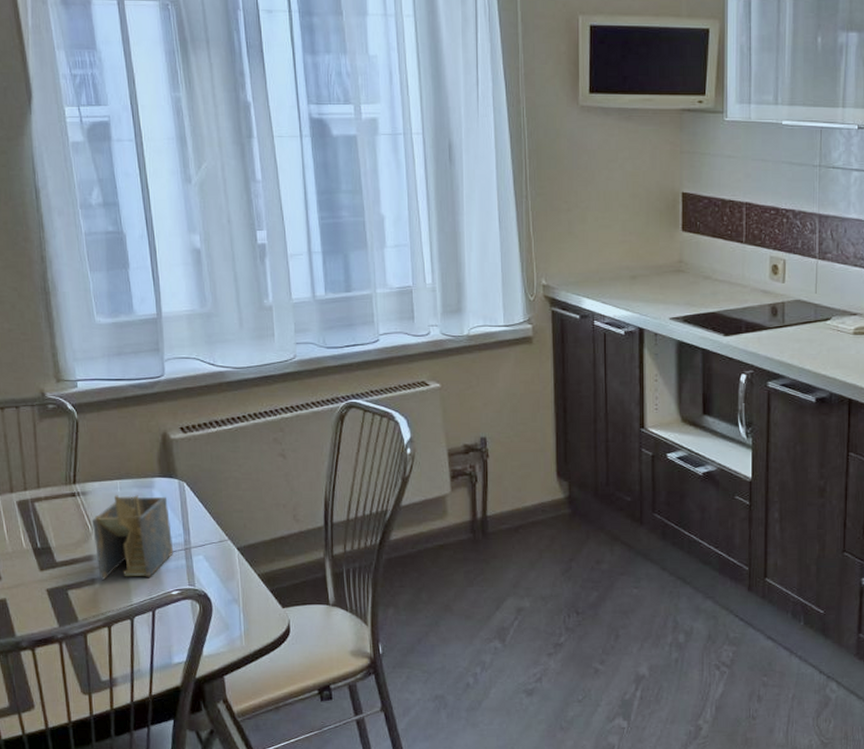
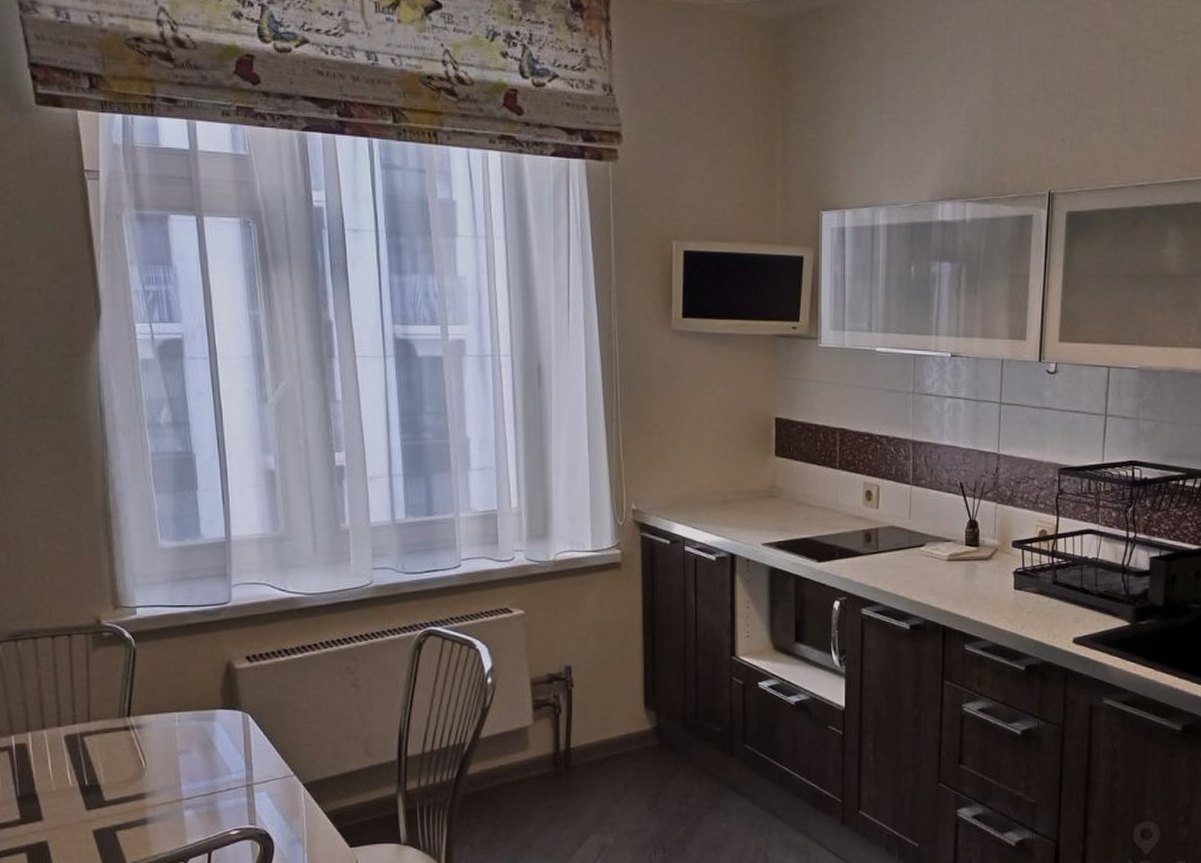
napkin holder: present [92,495,174,580] -> none [147,728,235,819]

